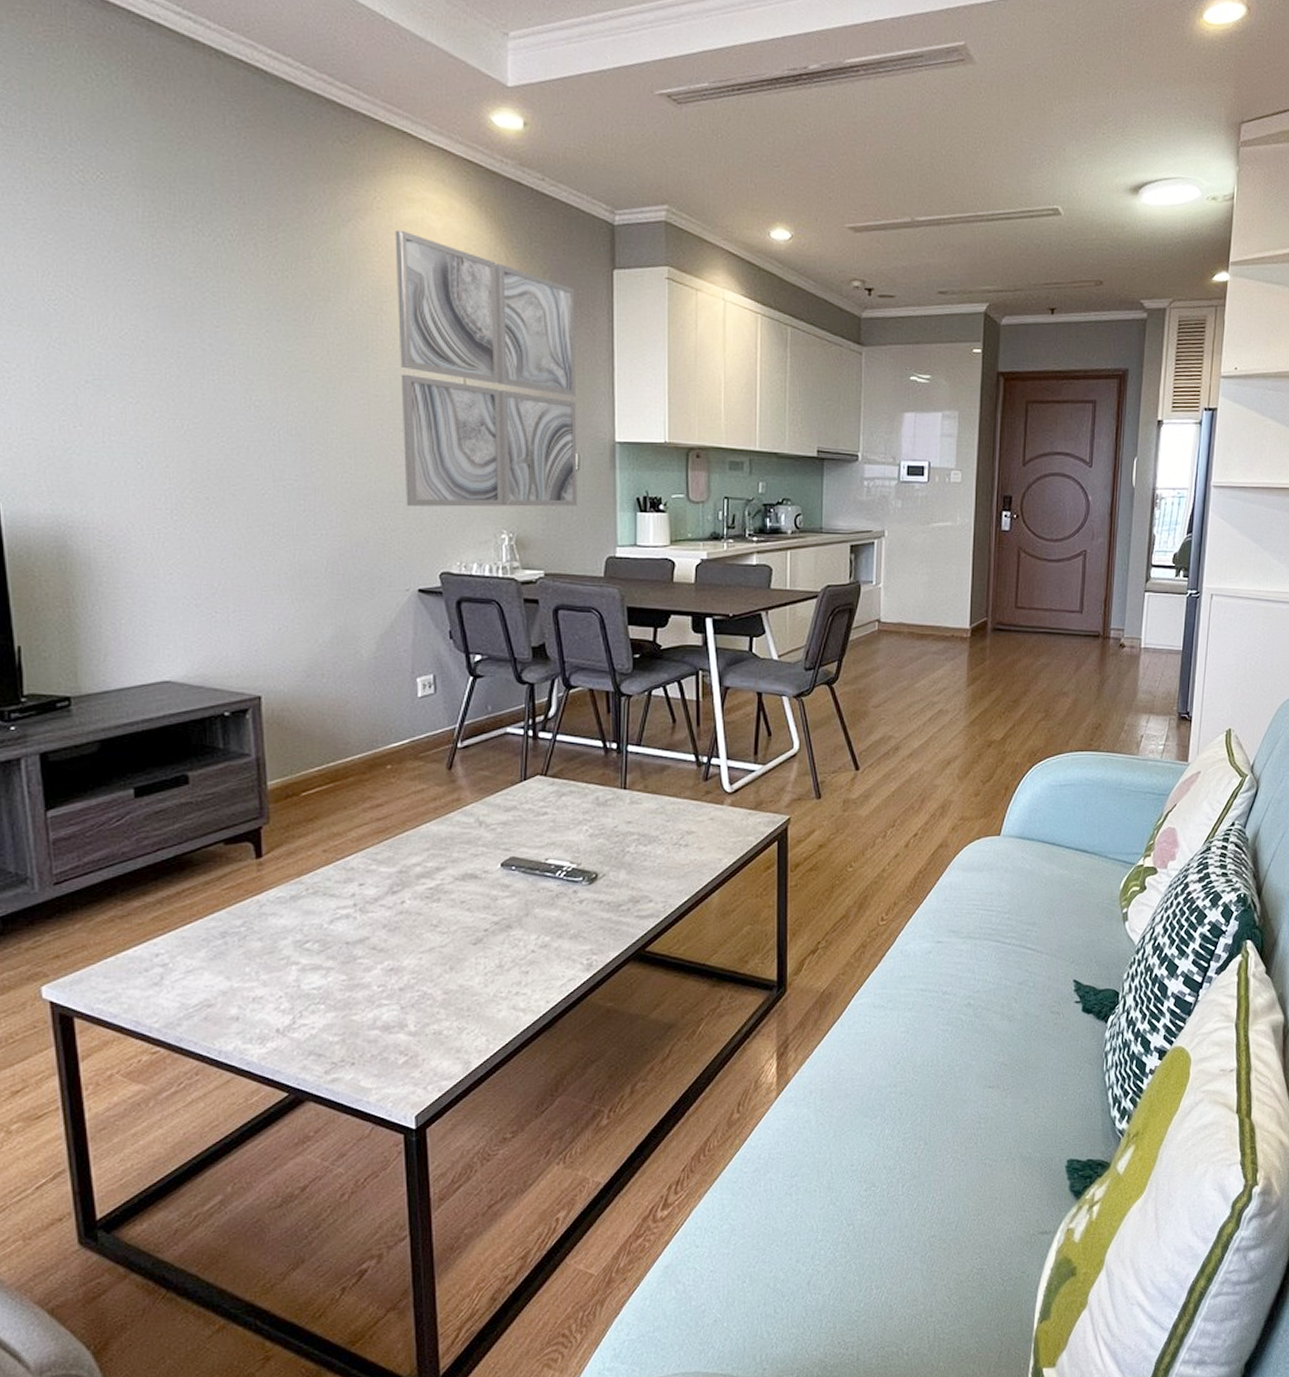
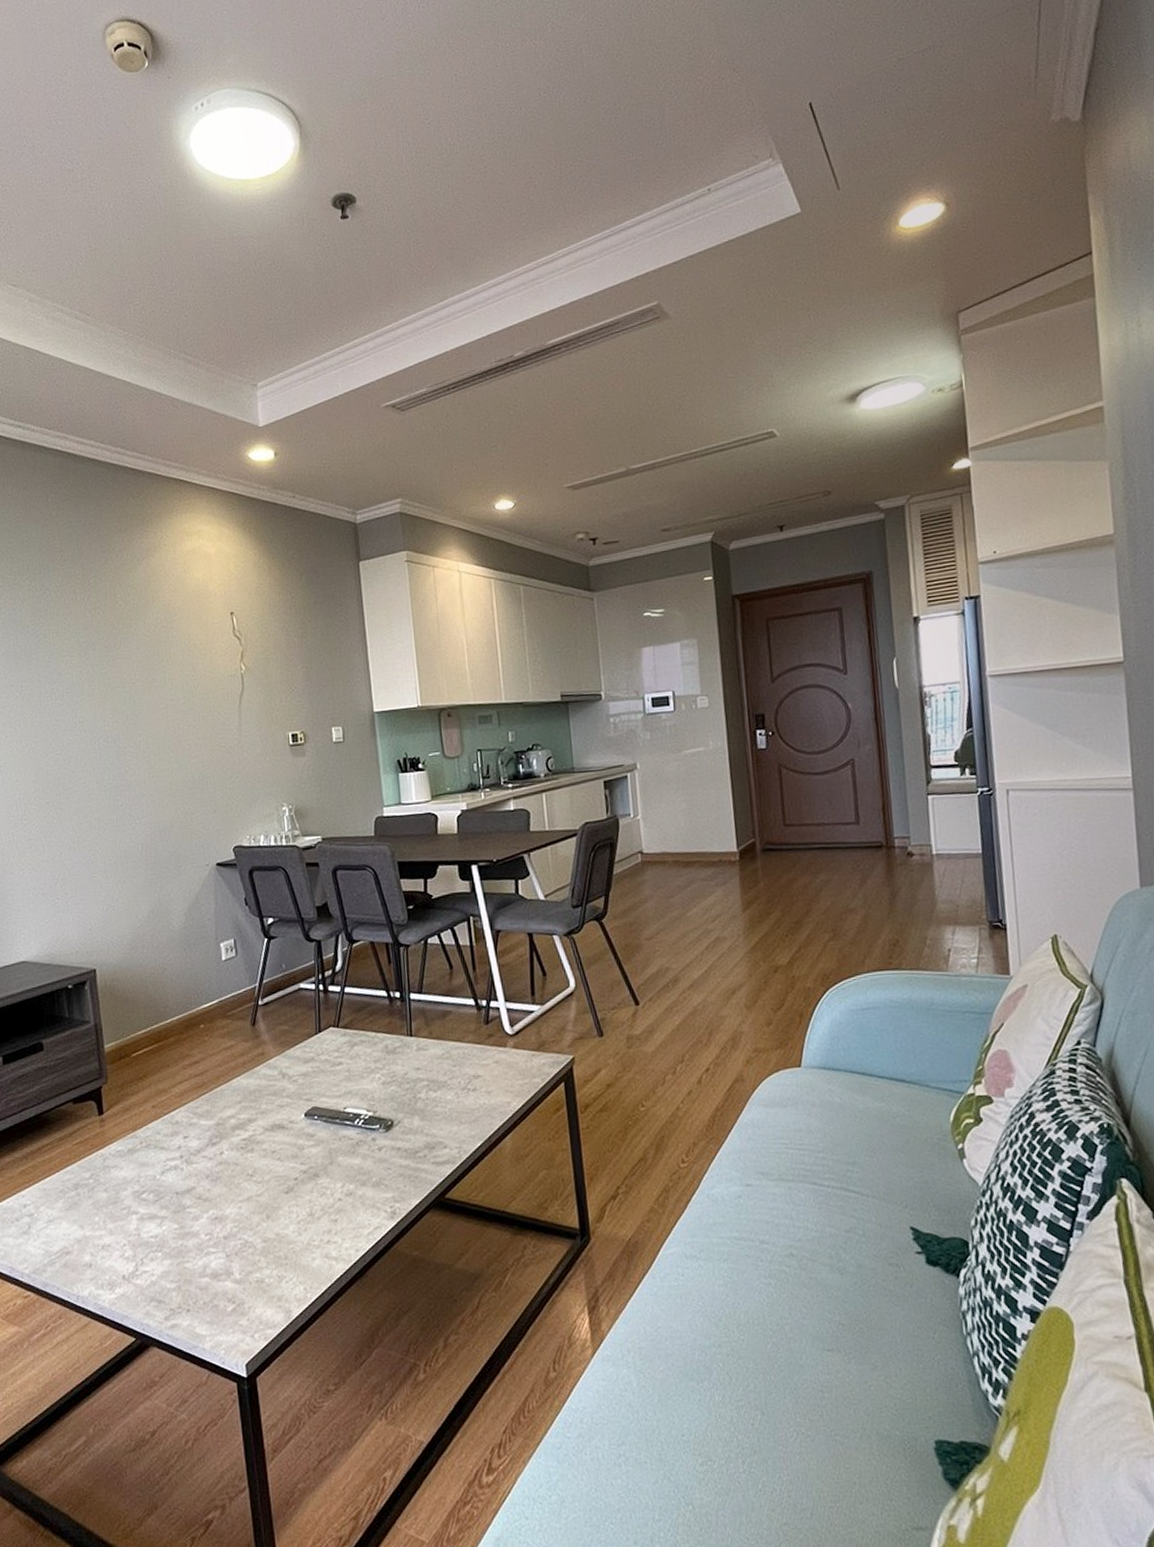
wall art: present [394,229,578,507] -> none [178,559,346,791]

